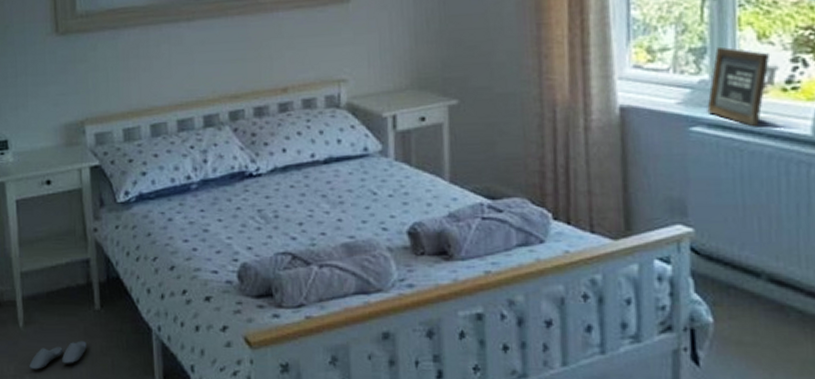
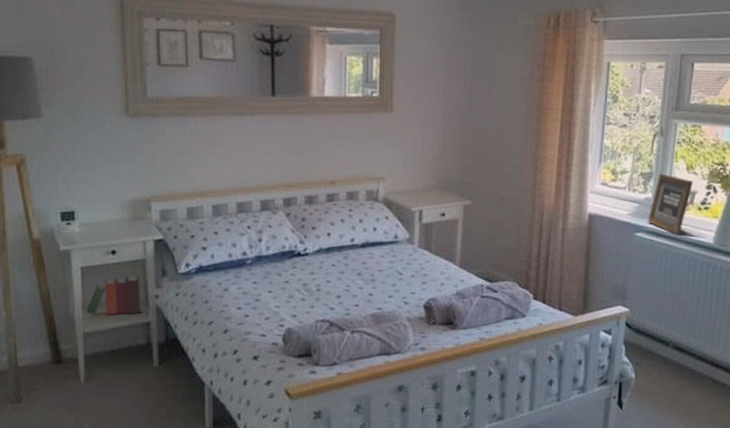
books: none [23,206,79,252] -> present [86,275,140,315]
slippers: present [29,341,87,370] -> none [89,393,144,419]

